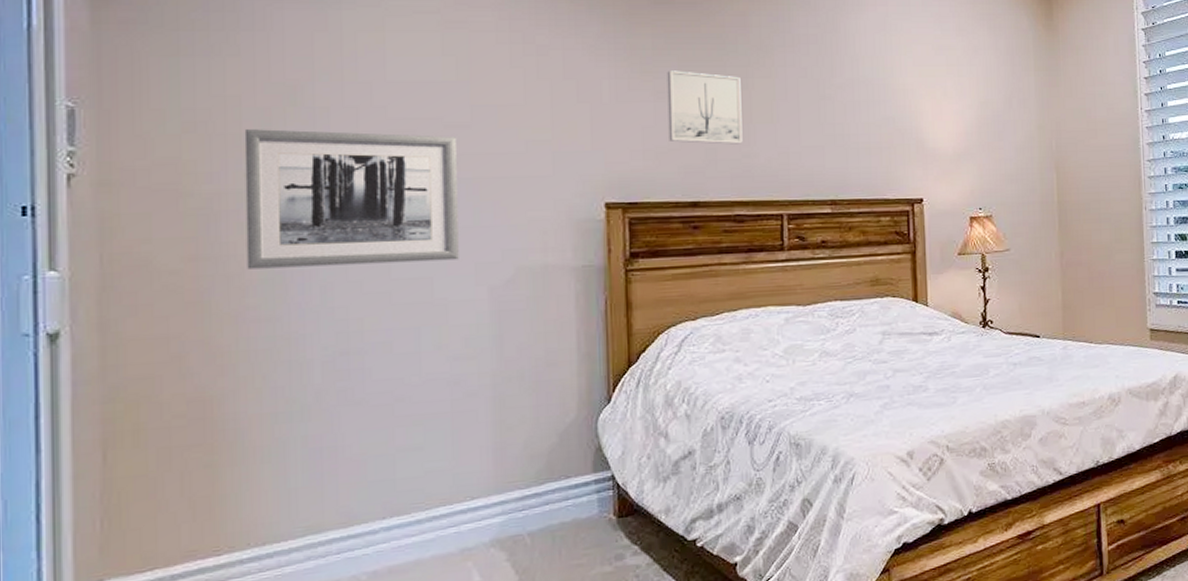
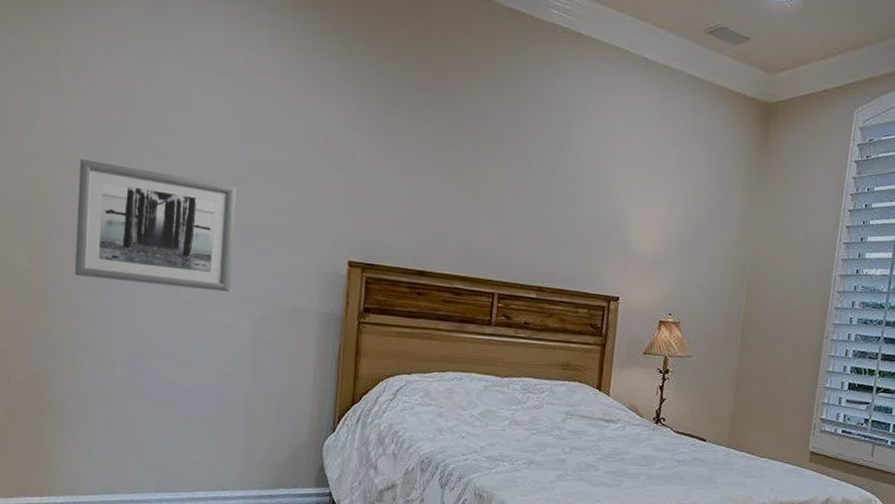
wall art: present [667,71,743,145] -> none [406,149,474,225]

